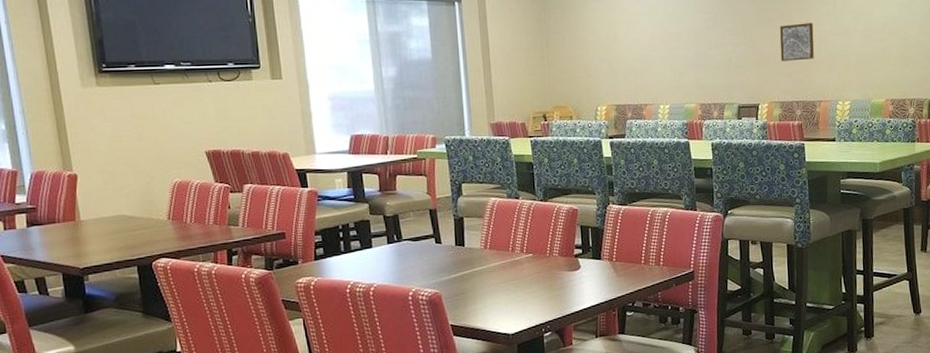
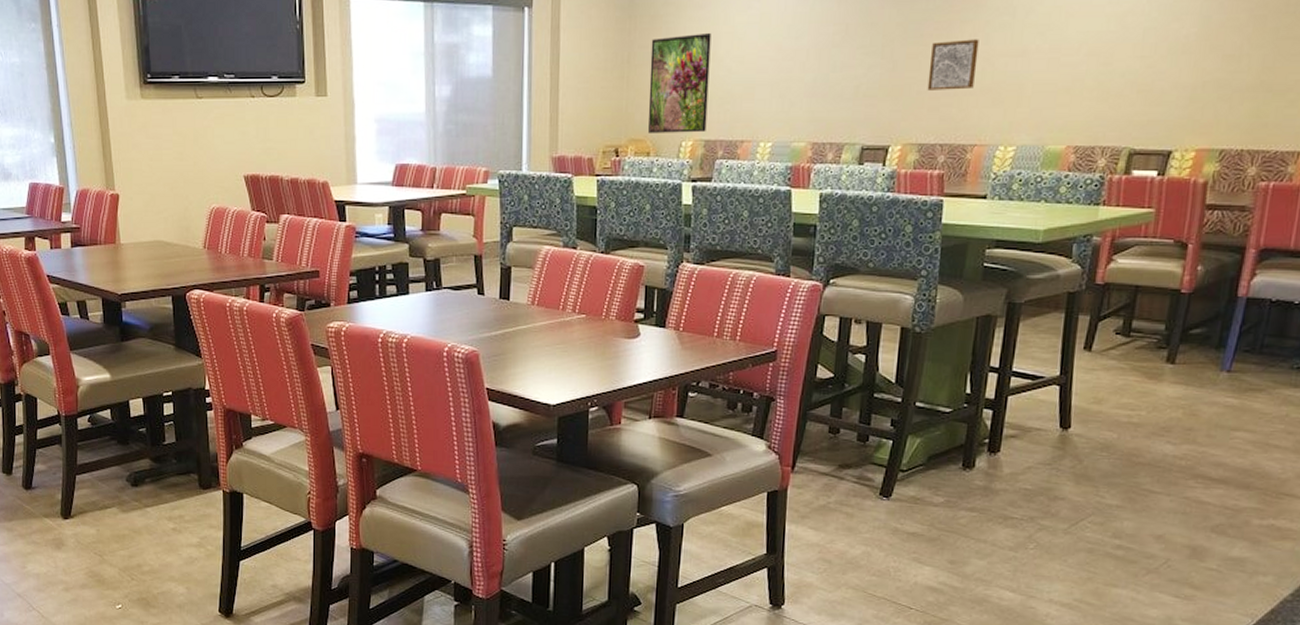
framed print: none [564,21,616,101] -> present [648,33,711,133]

